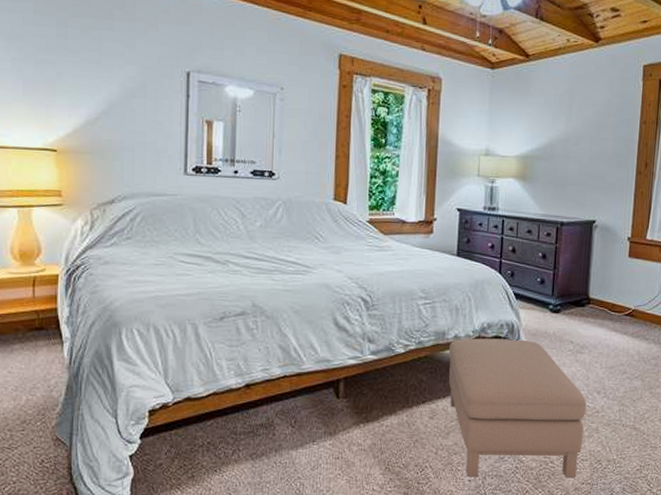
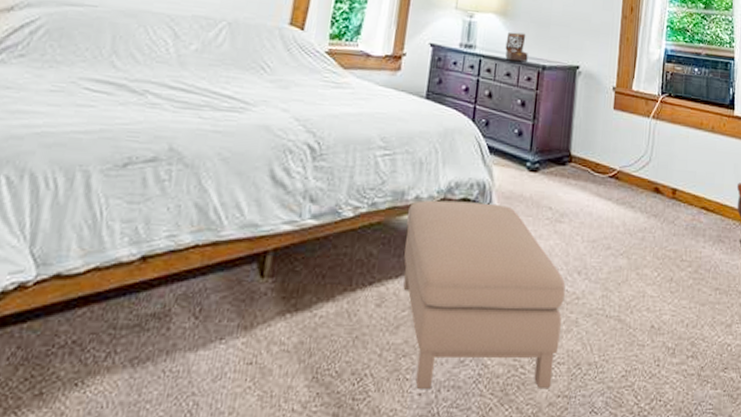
jewelry box: none [525,193,547,220] -> present [505,32,528,63]

